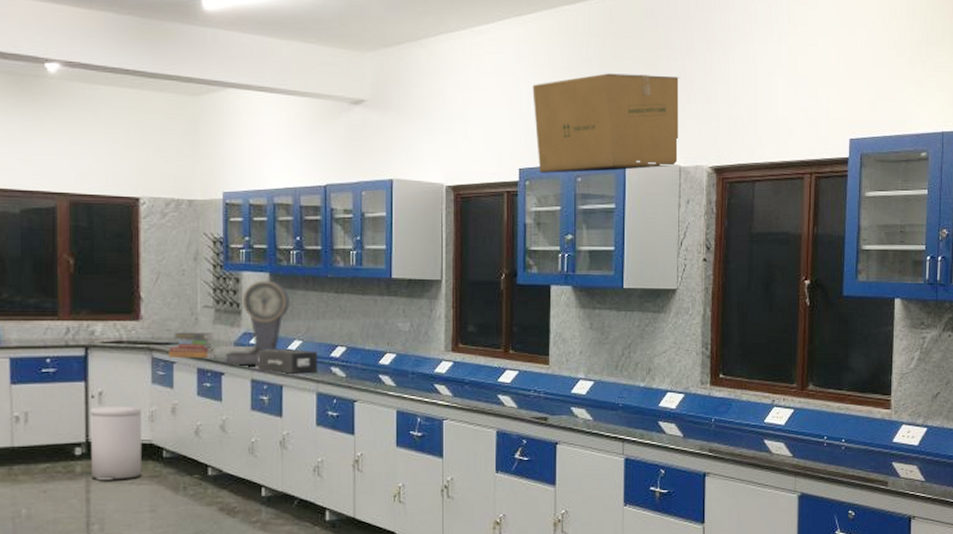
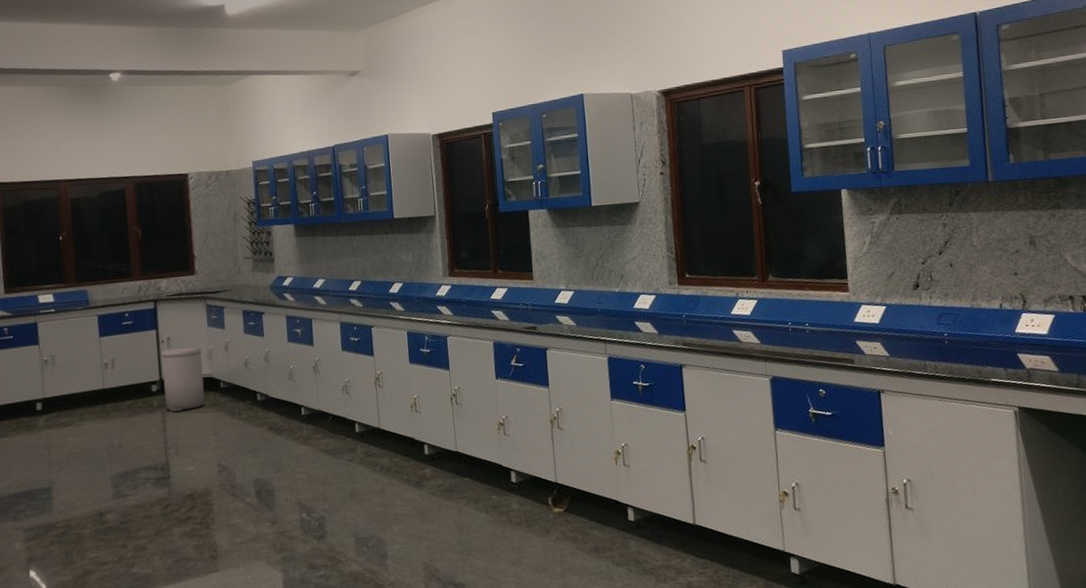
books: present [169,332,215,359] -> none [219,279,255,303]
scale: present [212,280,290,367] -> none [253,231,312,307]
box: present [258,348,318,375] -> none [290,286,340,309]
box: present [532,73,680,173] -> none [497,16,628,114]

